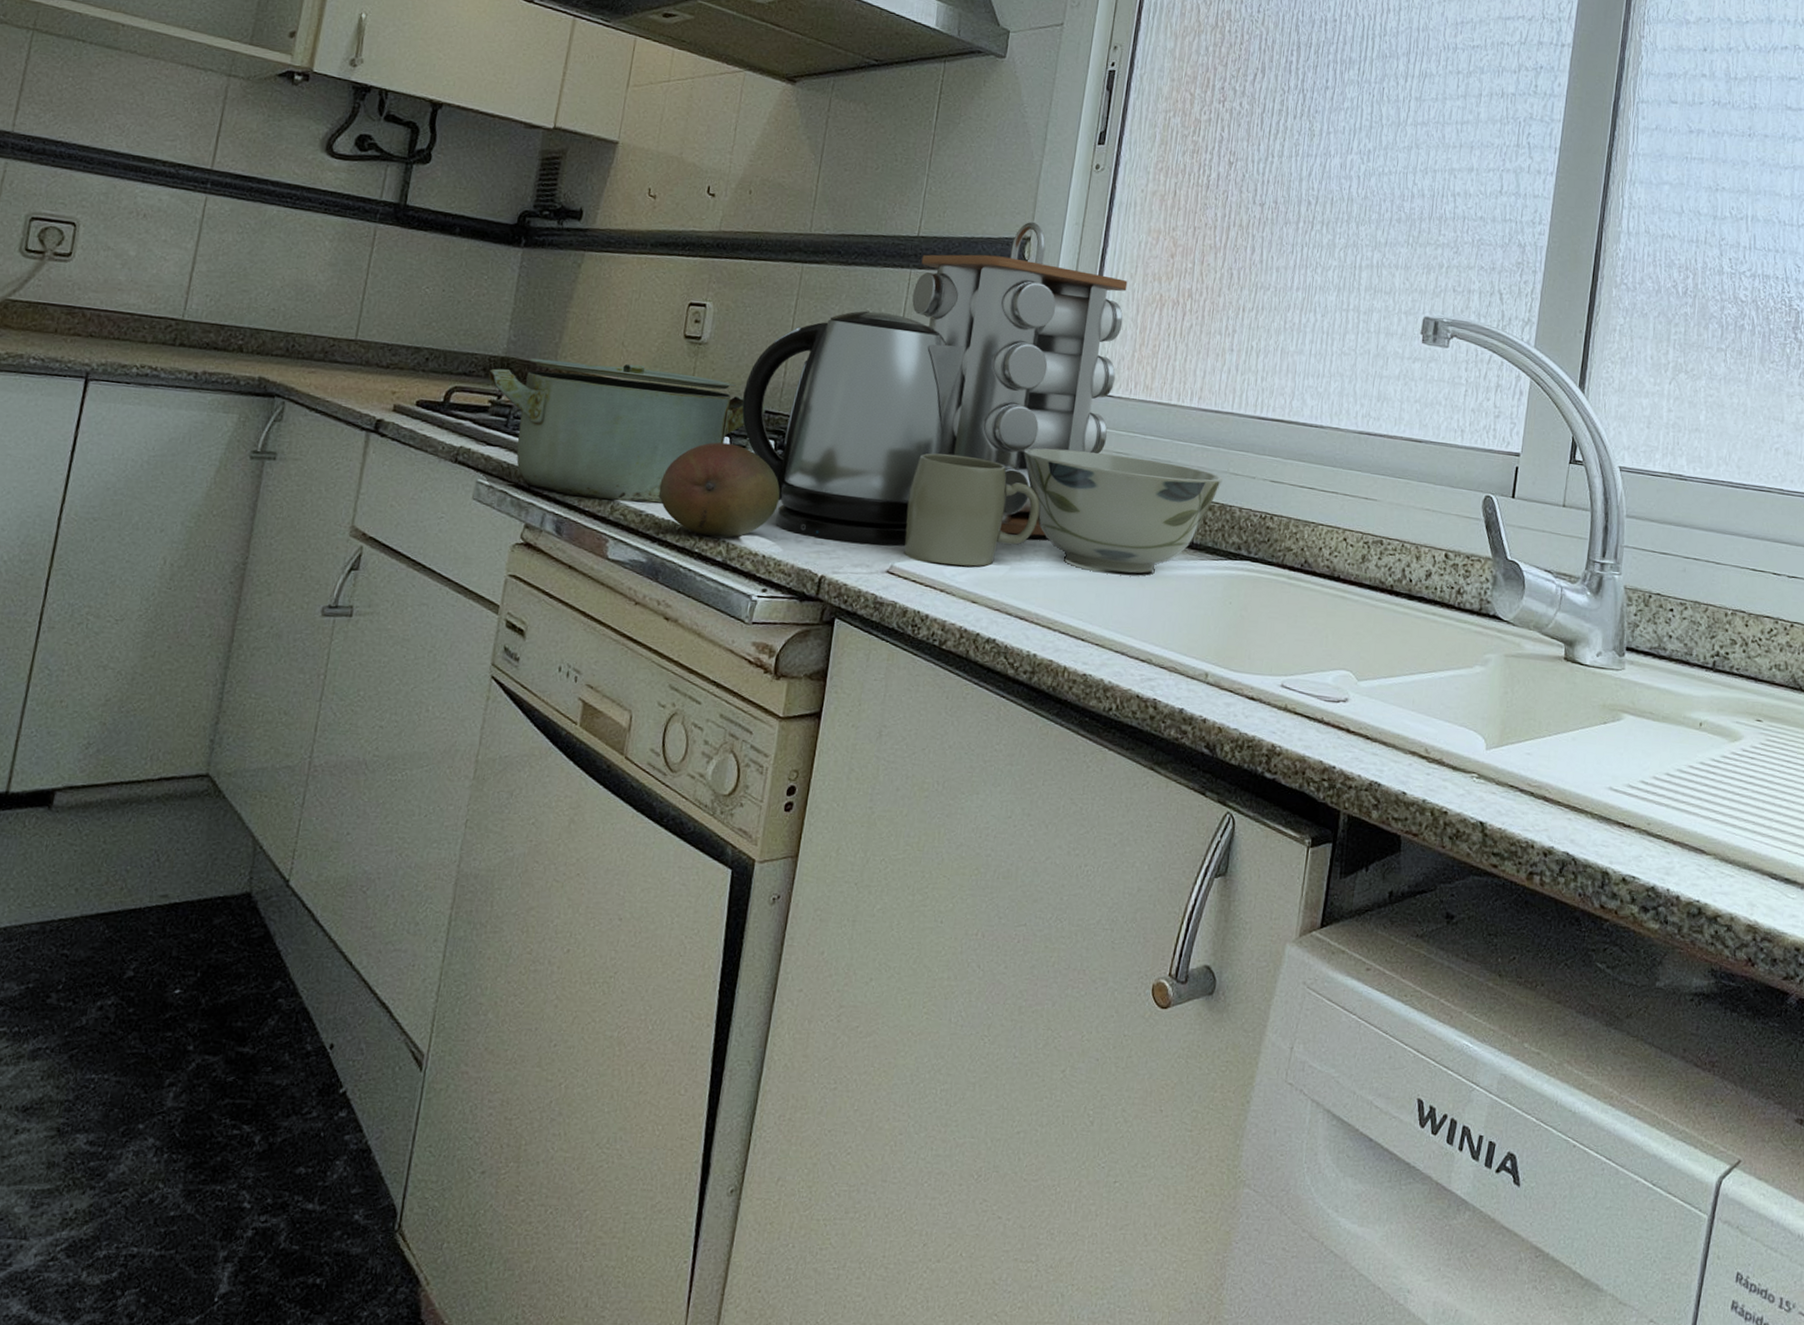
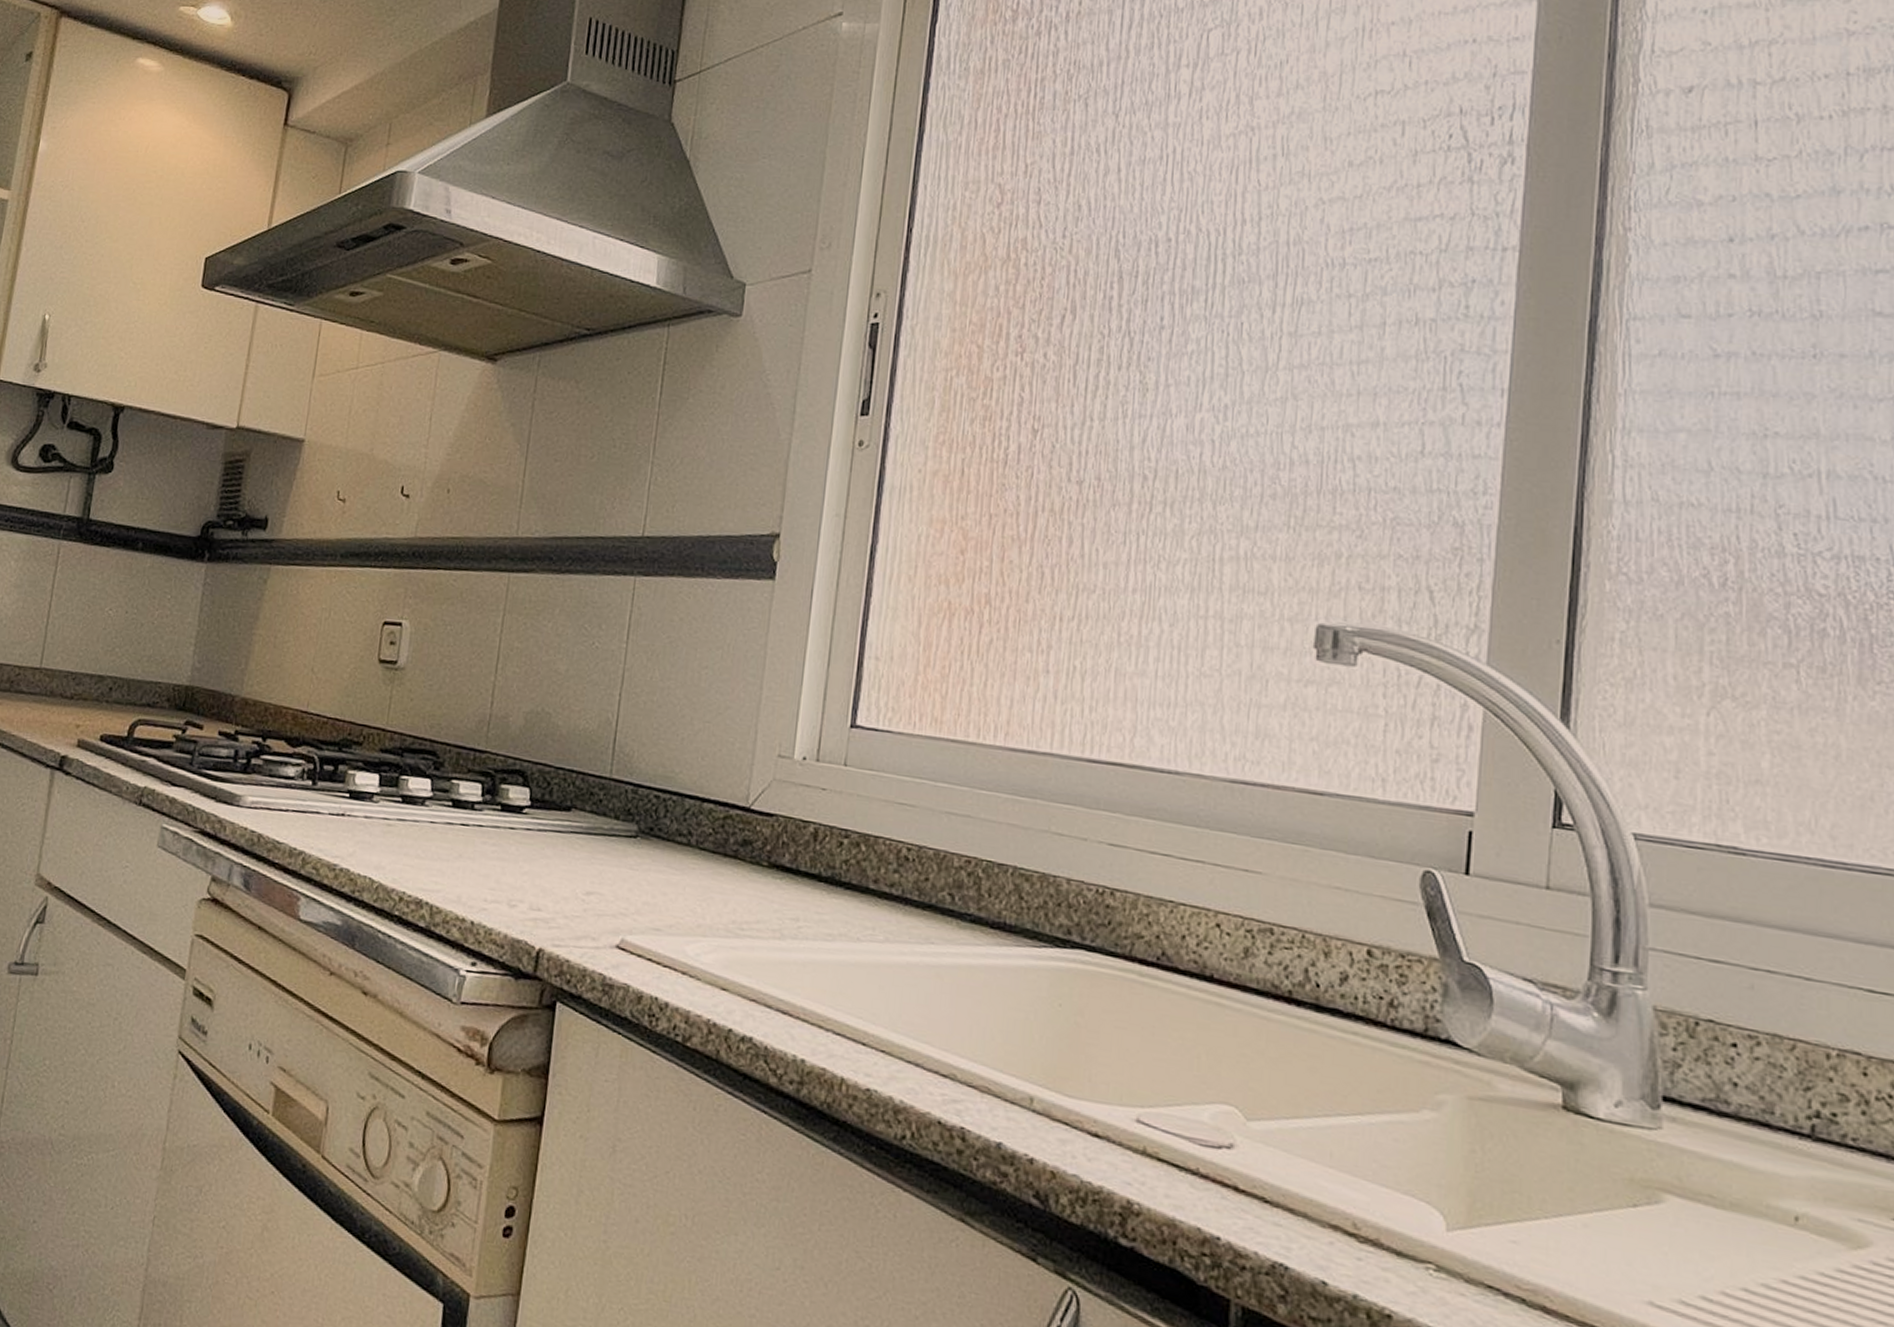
cooking pot: present [488,358,766,503] -> none [172,687,472,856]
fruit: present [658,442,780,539] -> none [353,785,490,900]
kettle: present [742,311,966,547] -> none [444,627,705,916]
mug: present [904,453,1040,569] -> none [636,801,803,947]
spice rack: present [912,221,1128,540] -> none [638,514,905,914]
bowl: present [1023,447,1223,576] -> none [779,796,1042,965]

